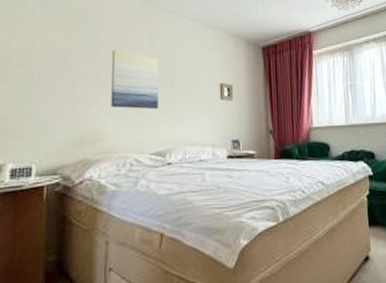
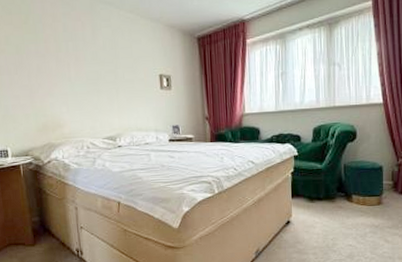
wall art: present [111,49,159,110] -> none [59,44,107,100]

